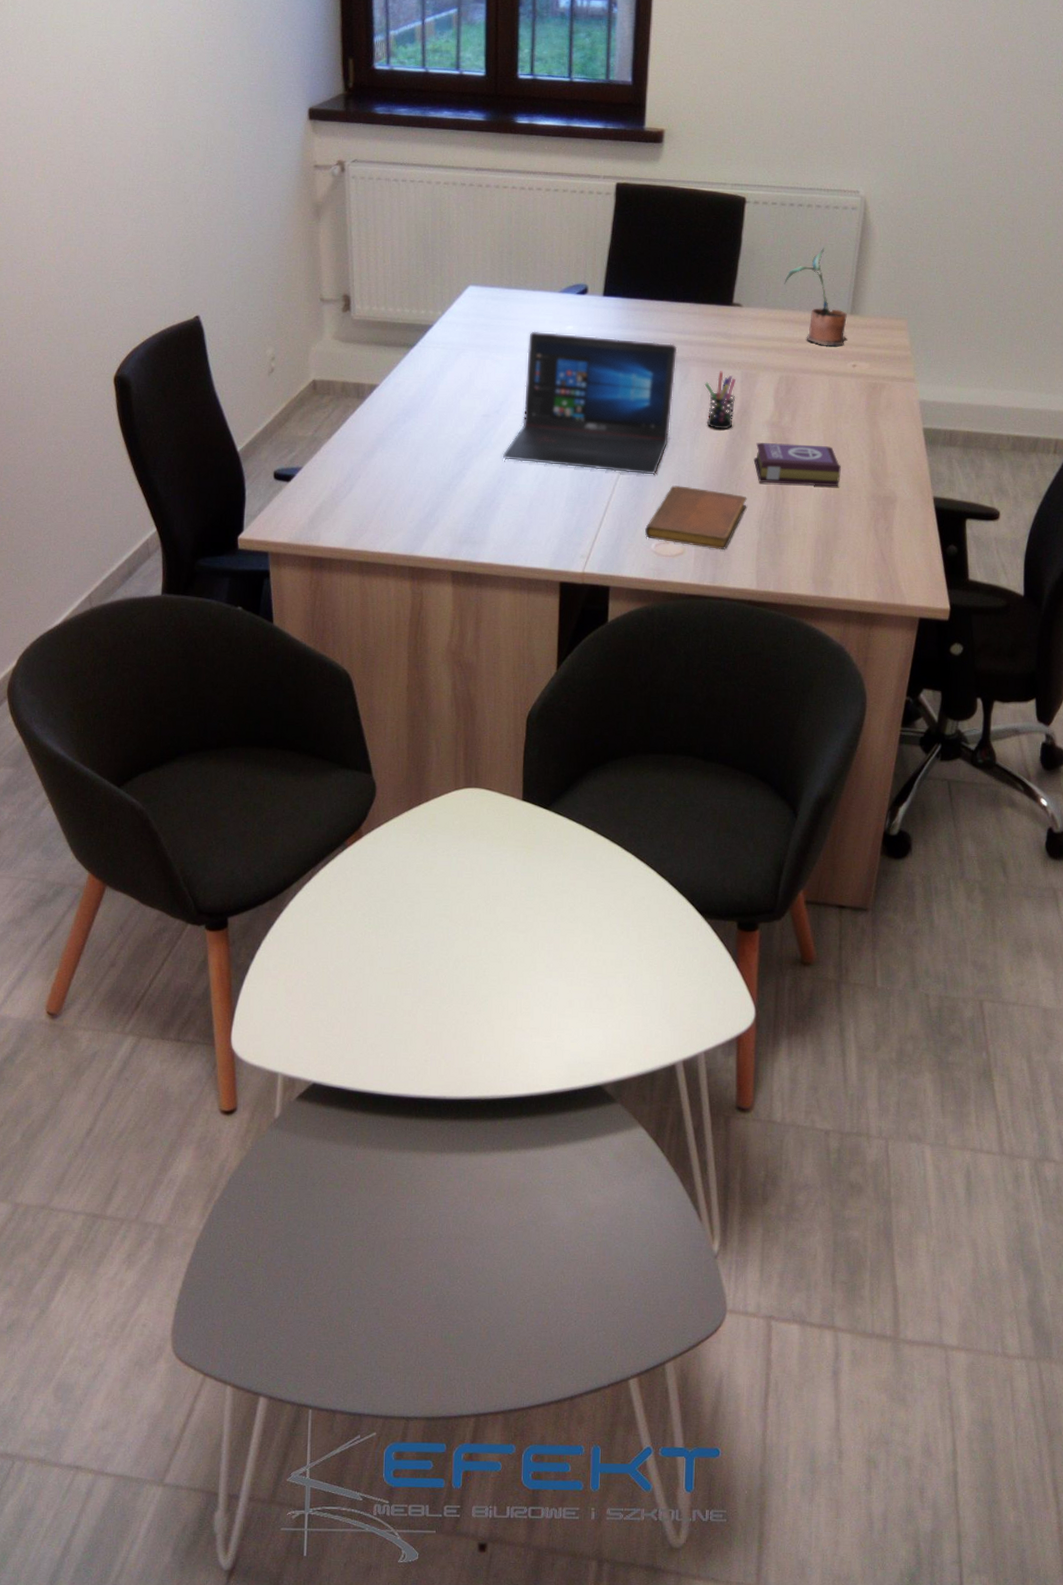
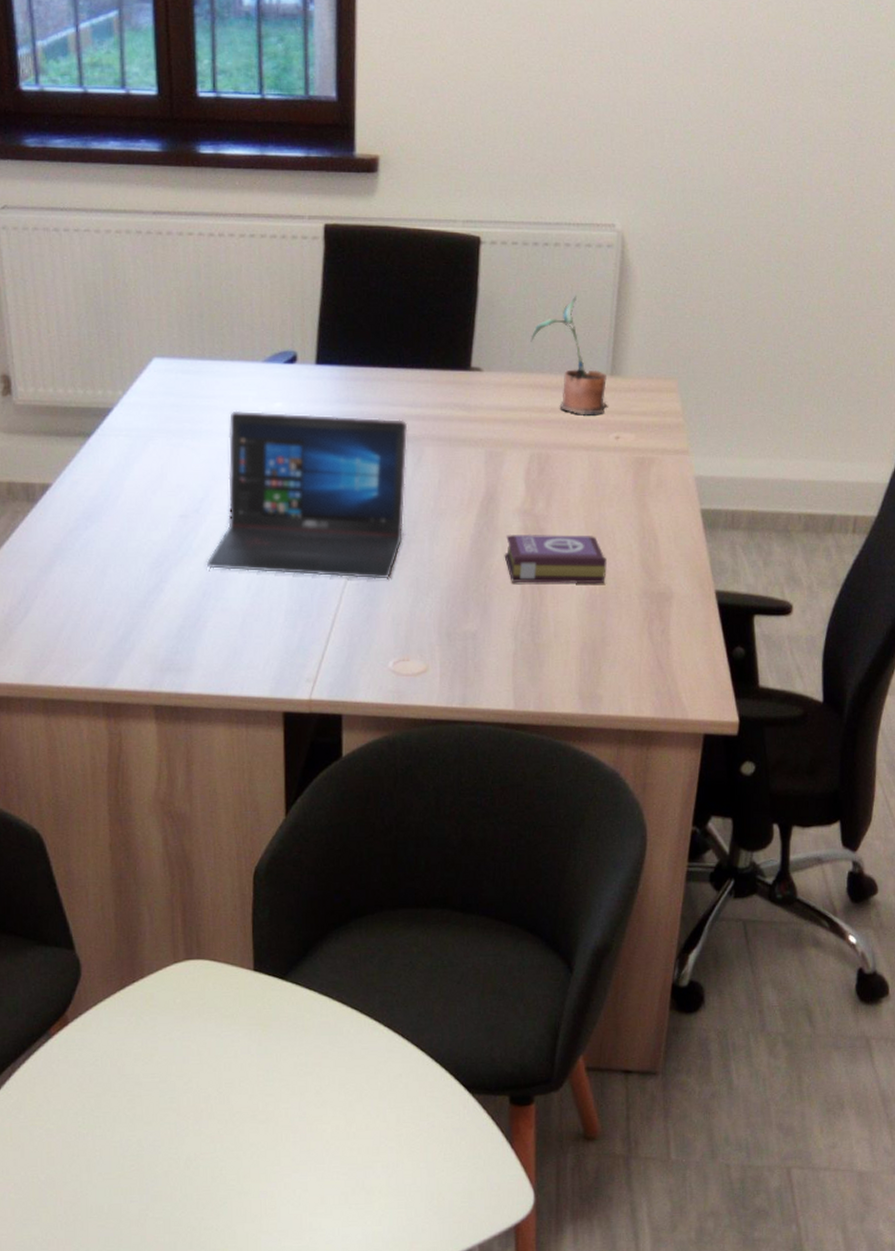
notebook: present [644,485,747,549] -> none [379,591,499,664]
pen holder: present [704,371,736,430] -> none [442,450,480,521]

